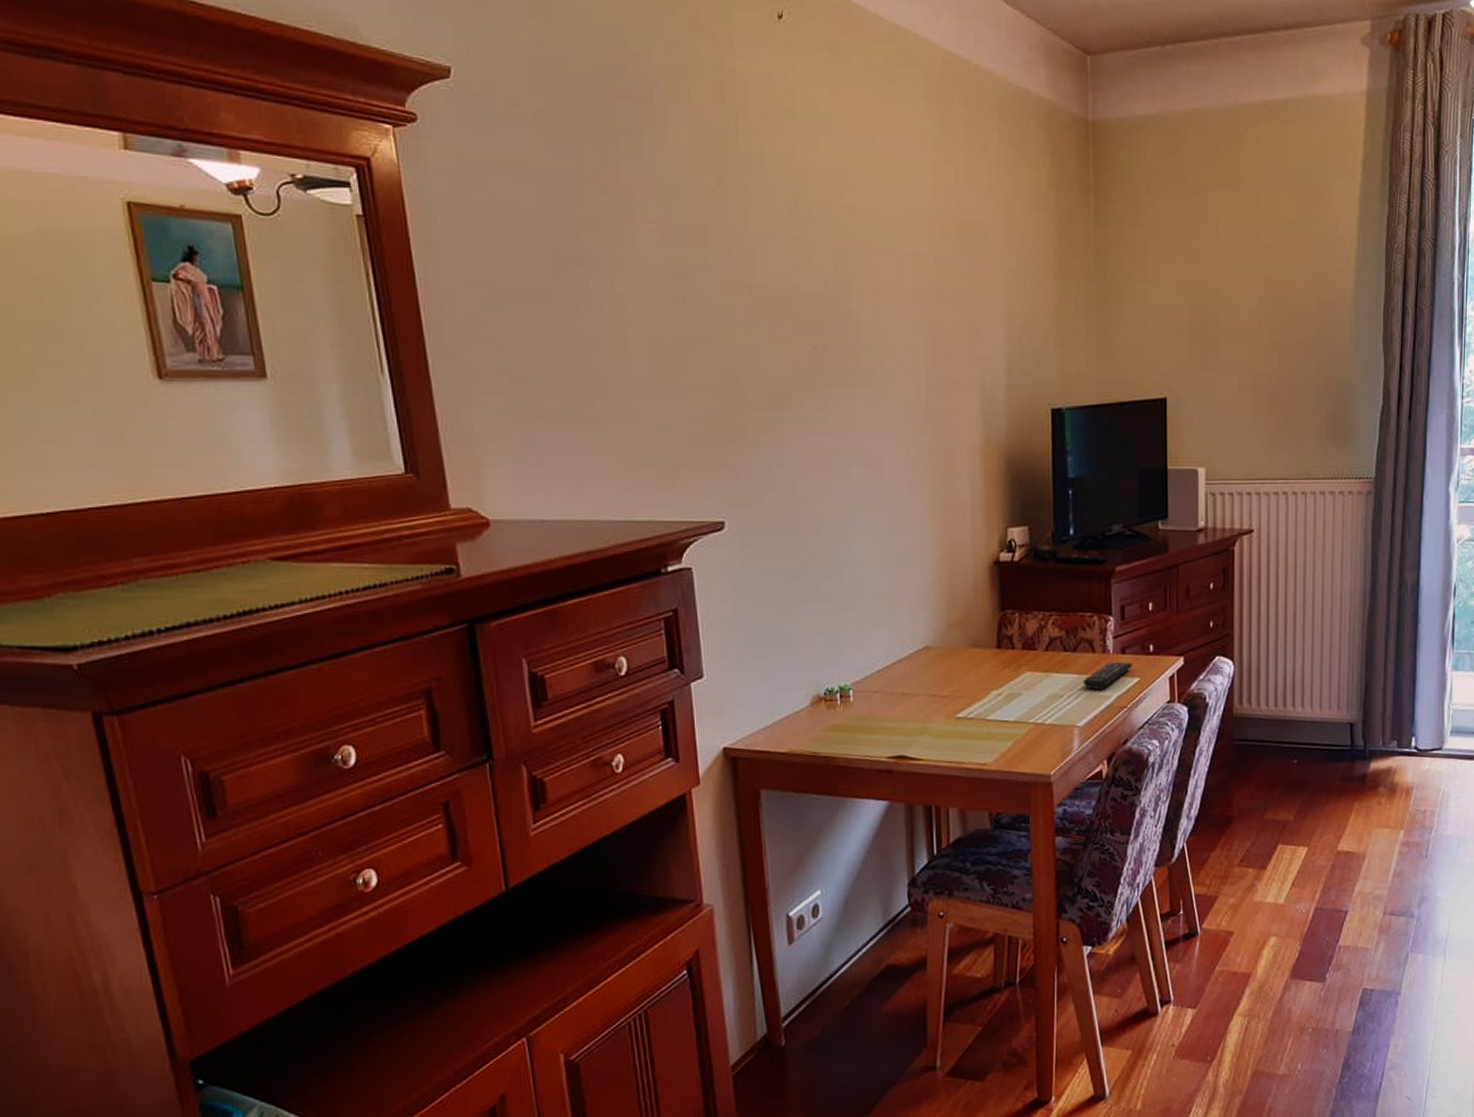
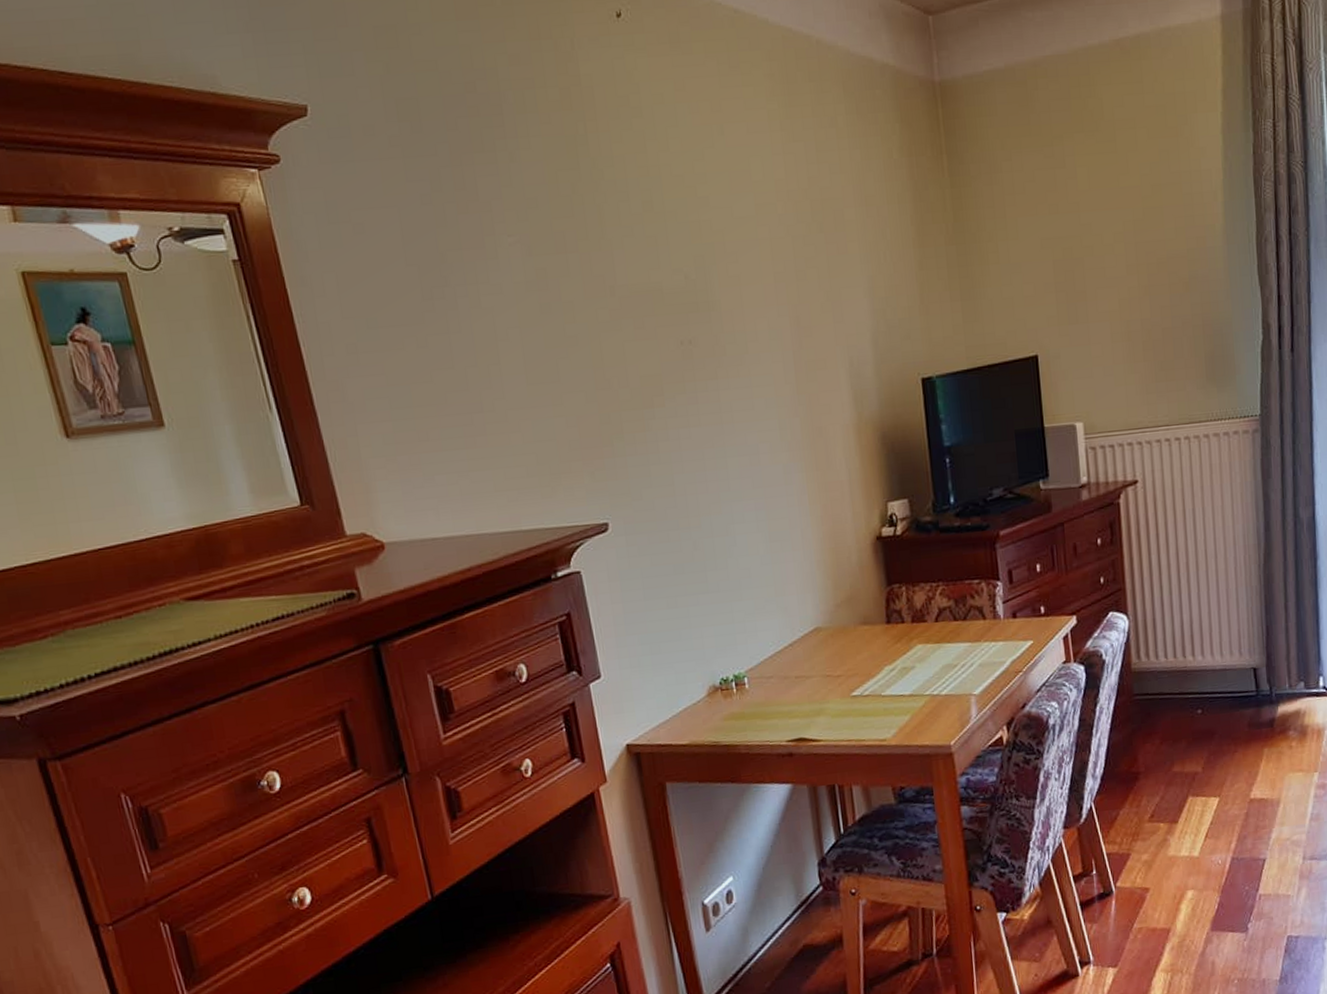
remote control: present [1083,661,1133,690] -> none [975,626,1025,657]

